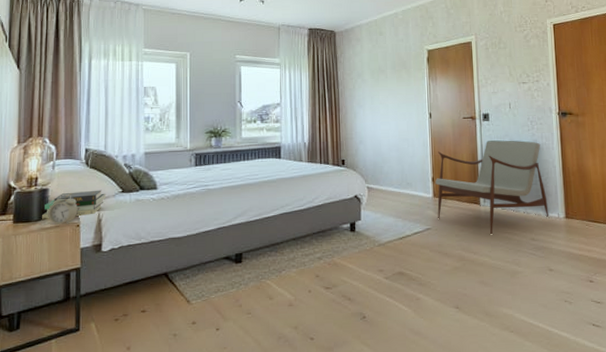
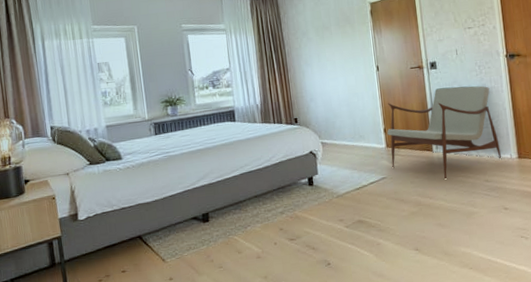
books: present [42,190,106,221] -> none [19,163,76,196]
alarm clock: present [48,194,79,225] -> none [24,170,53,199]

